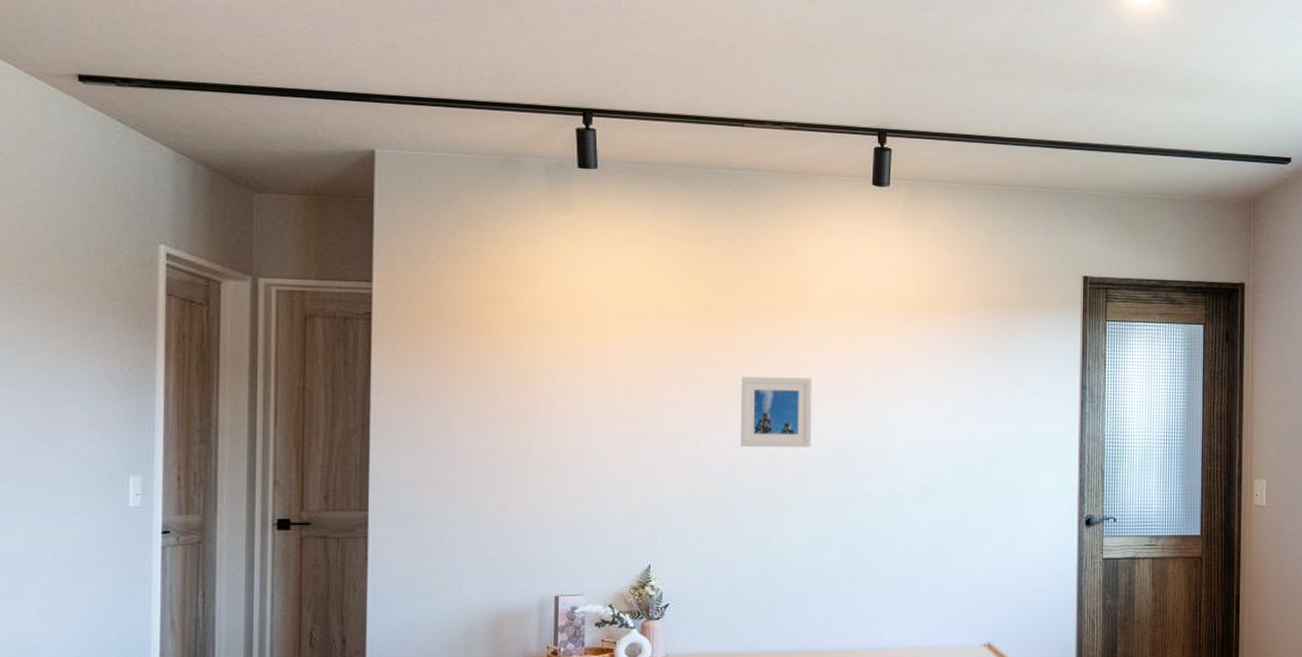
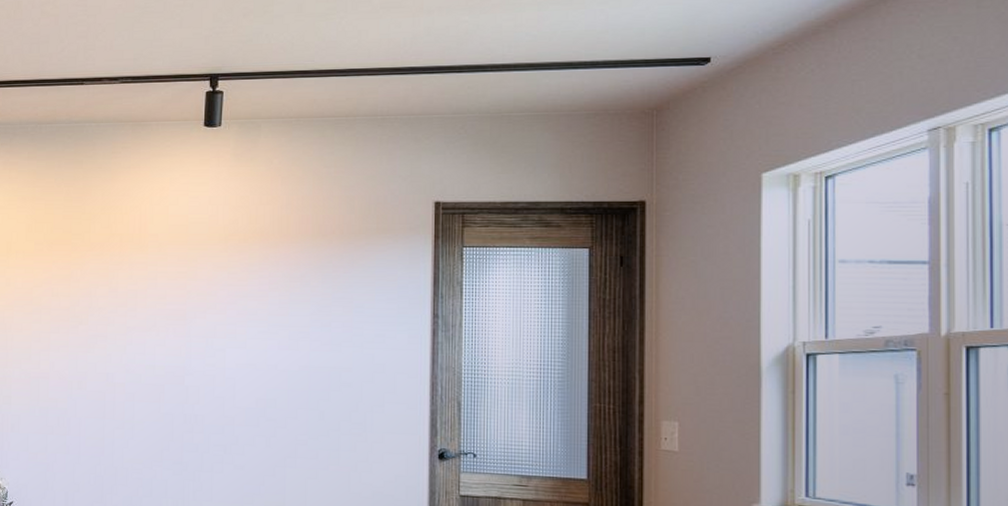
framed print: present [740,376,812,447] -> none [78,304,144,369]

